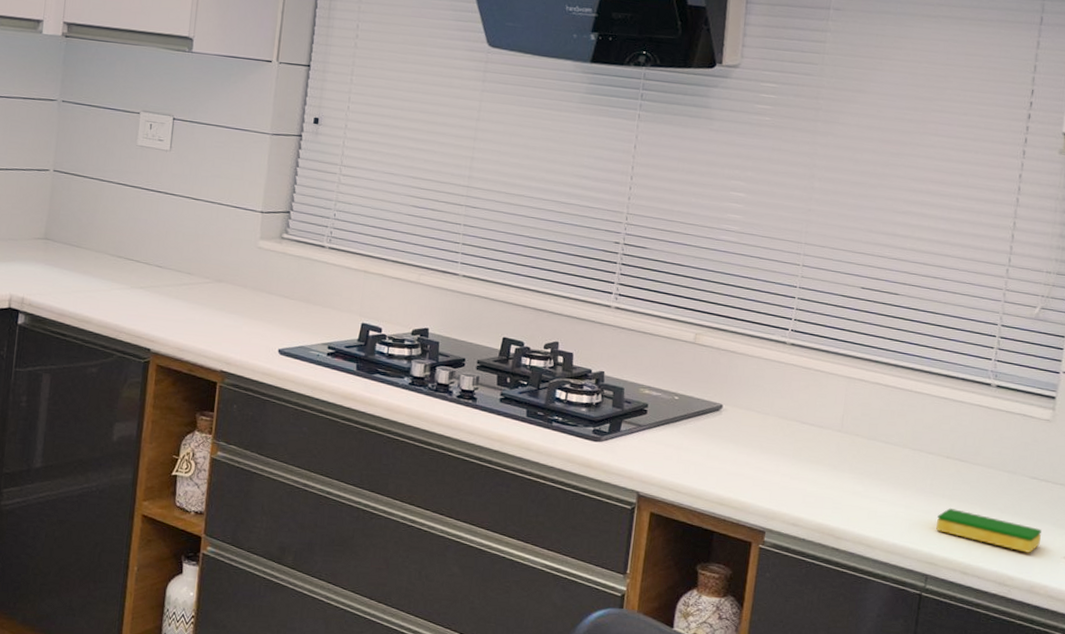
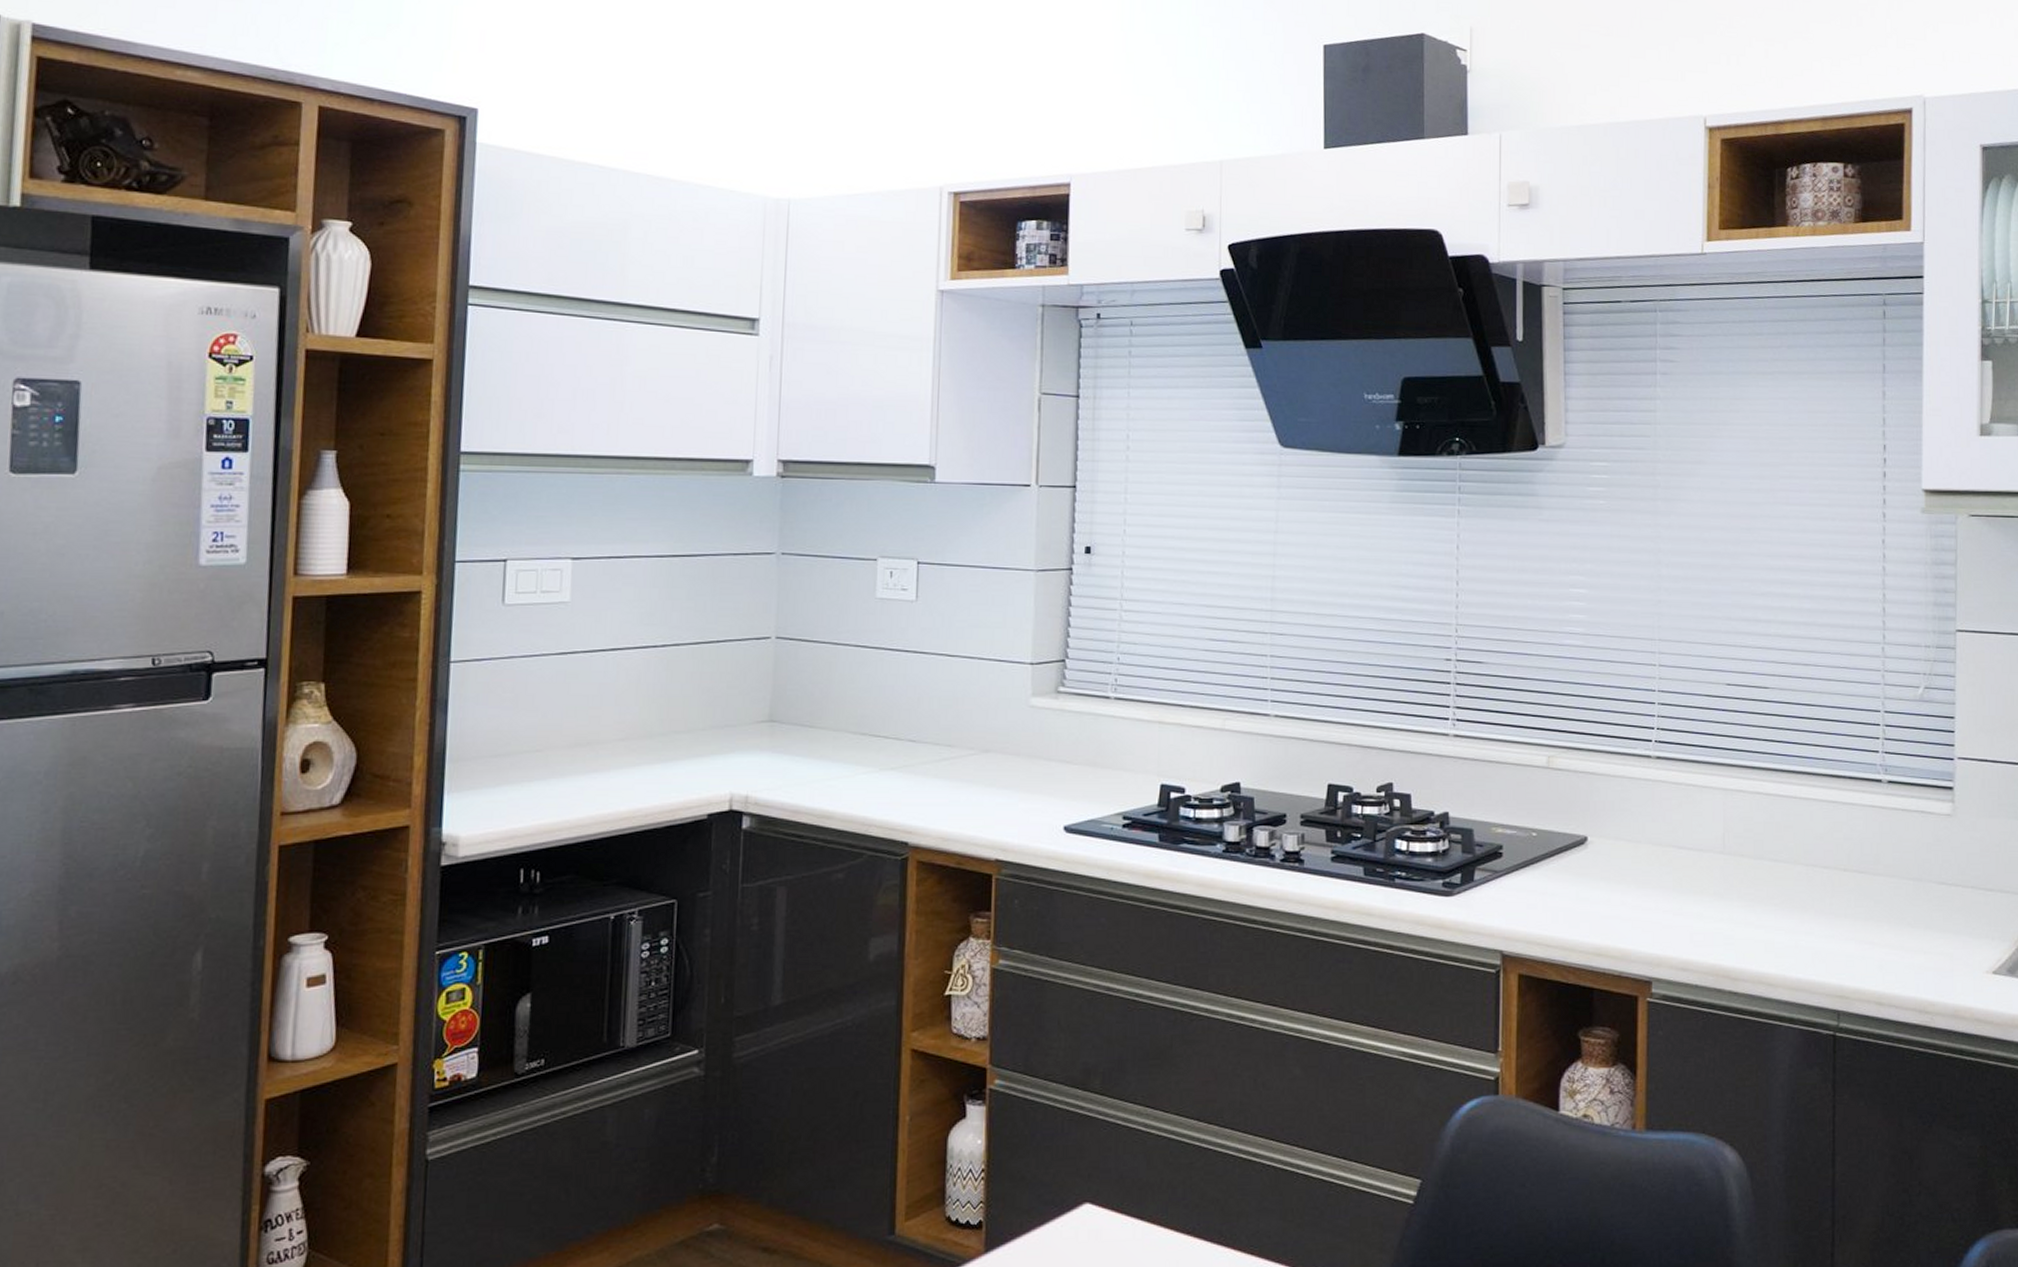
dish sponge: present [936,507,1041,553] -> none [1842,928,1958,971]

